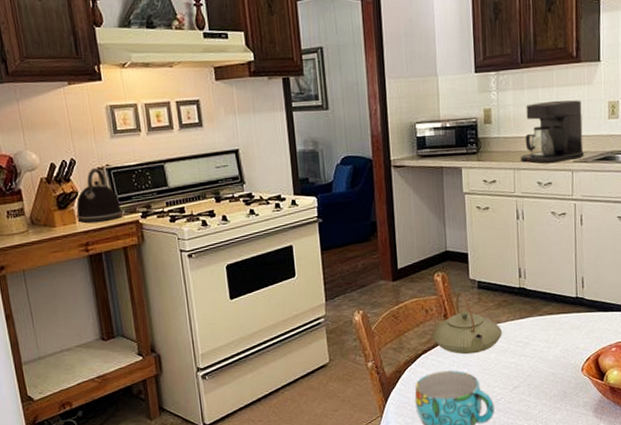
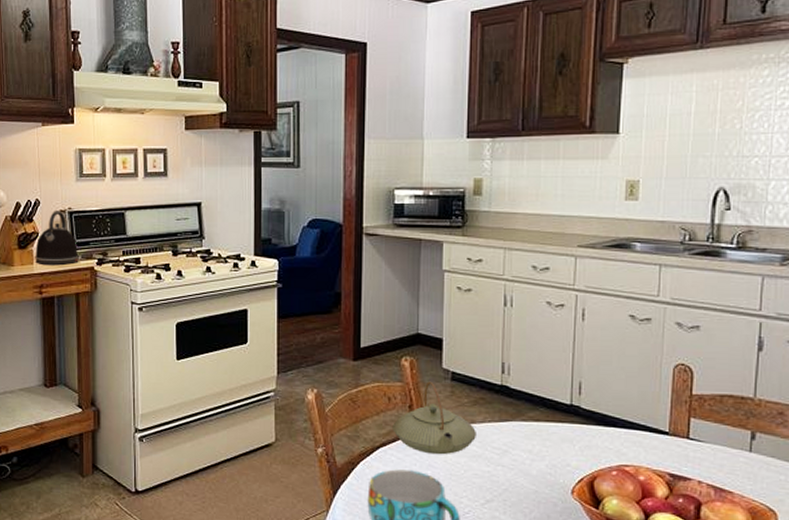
coffee maker: present [521,100,585,164] -> none [514,174,593,246]

